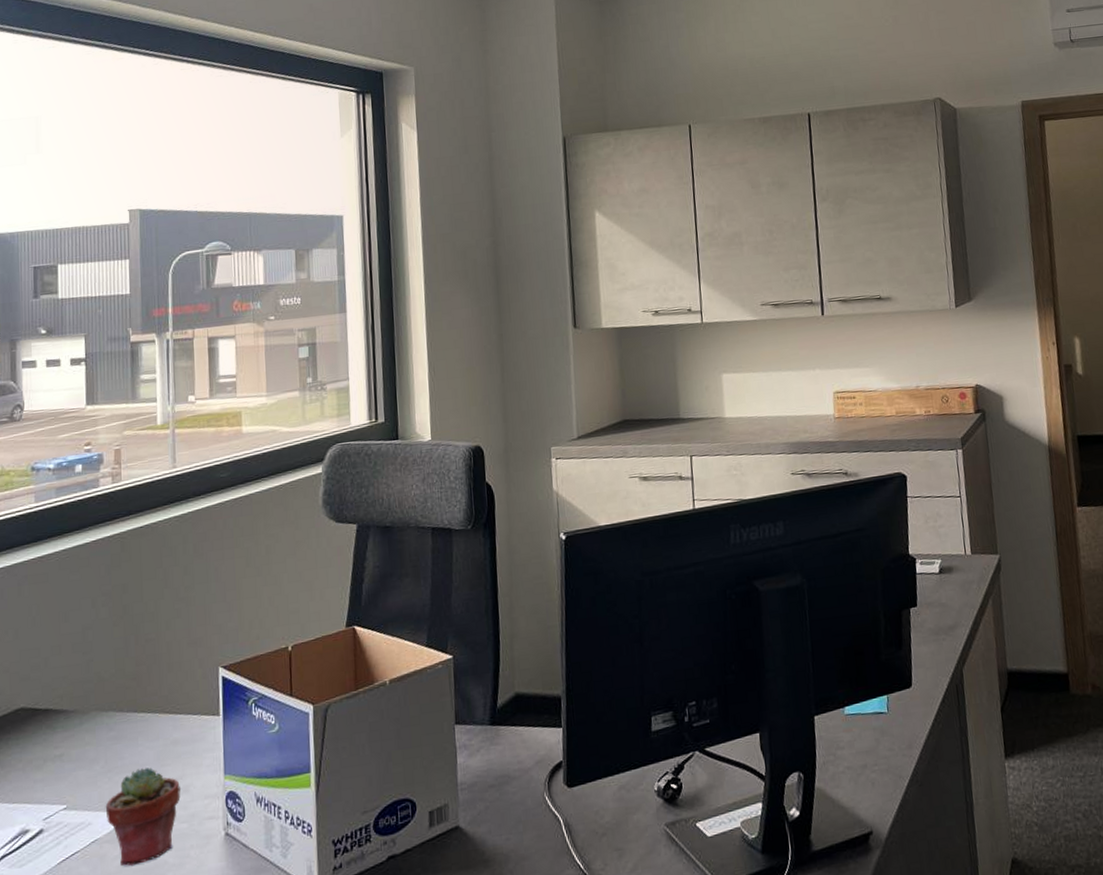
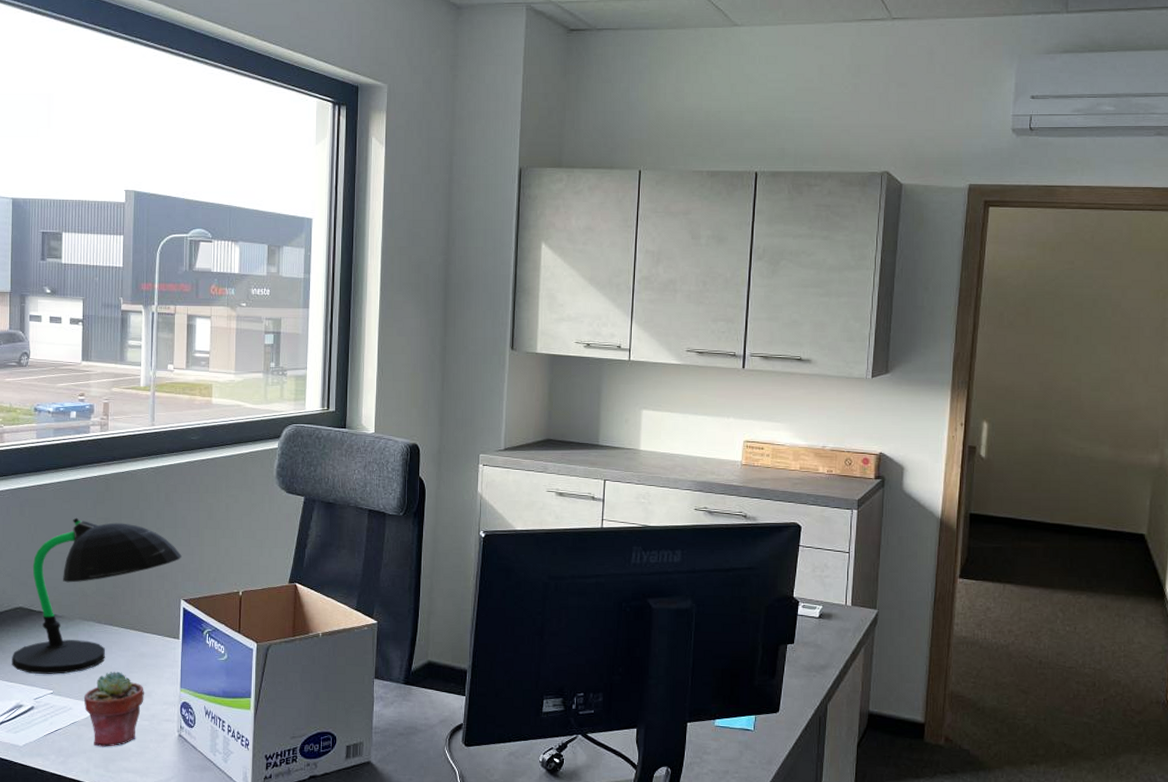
desk lamp: none [13,586,217,789] -> present [12,517,182,675]

